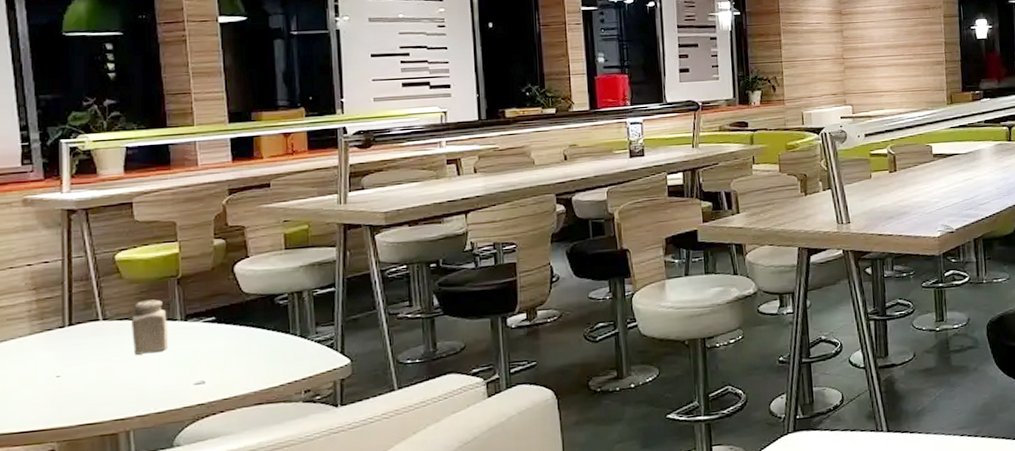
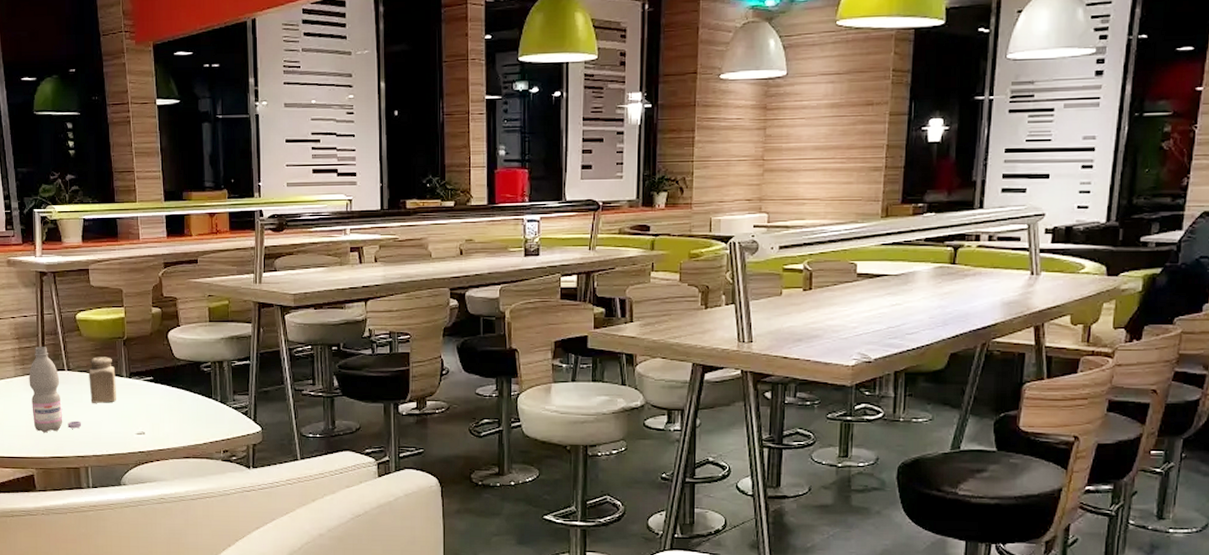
water bottle: none [50,295,122,398] -> present [29,347,82,433]

